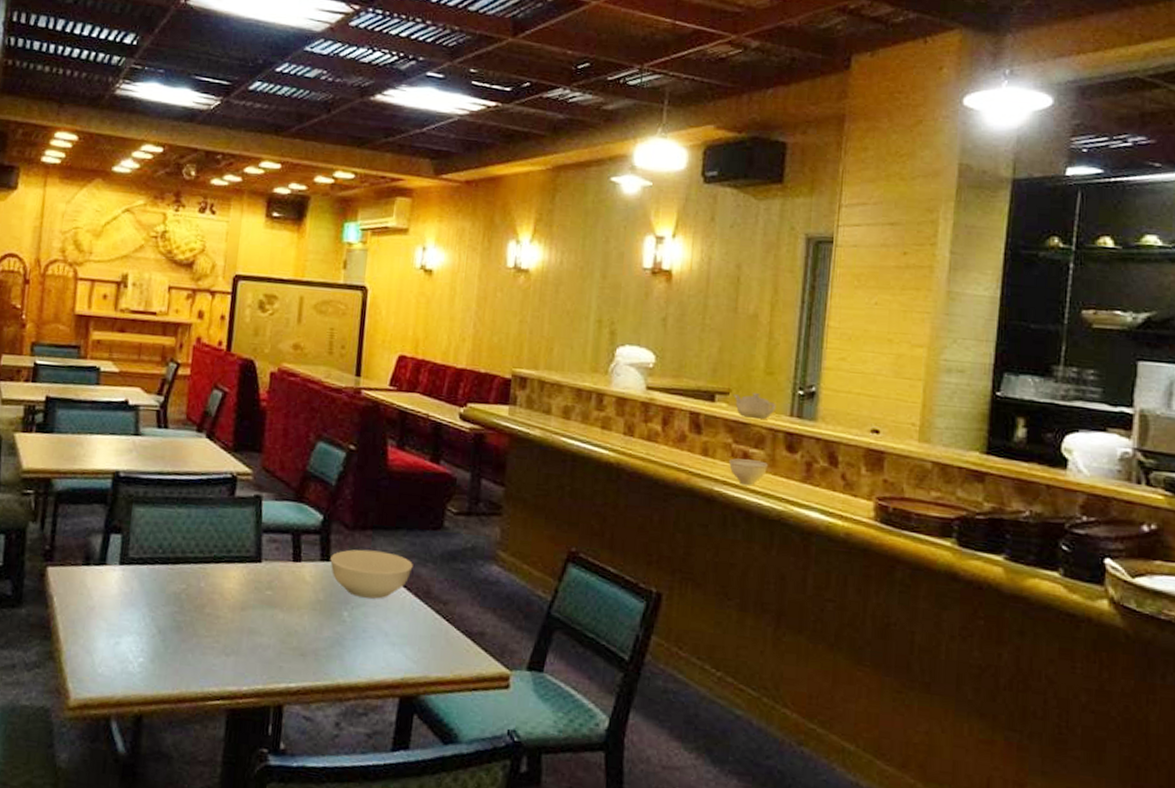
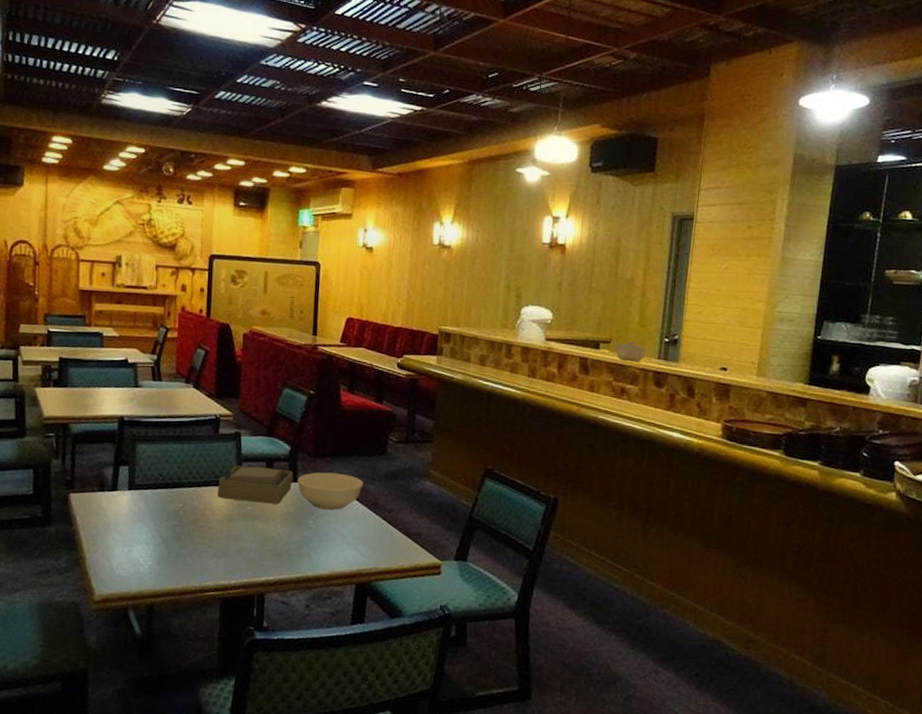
napkin holder: none [229,537,326,589] -> present [217,465,294,504]
bowl: present [728,458,769,487] -> none [609,393,642,414]

